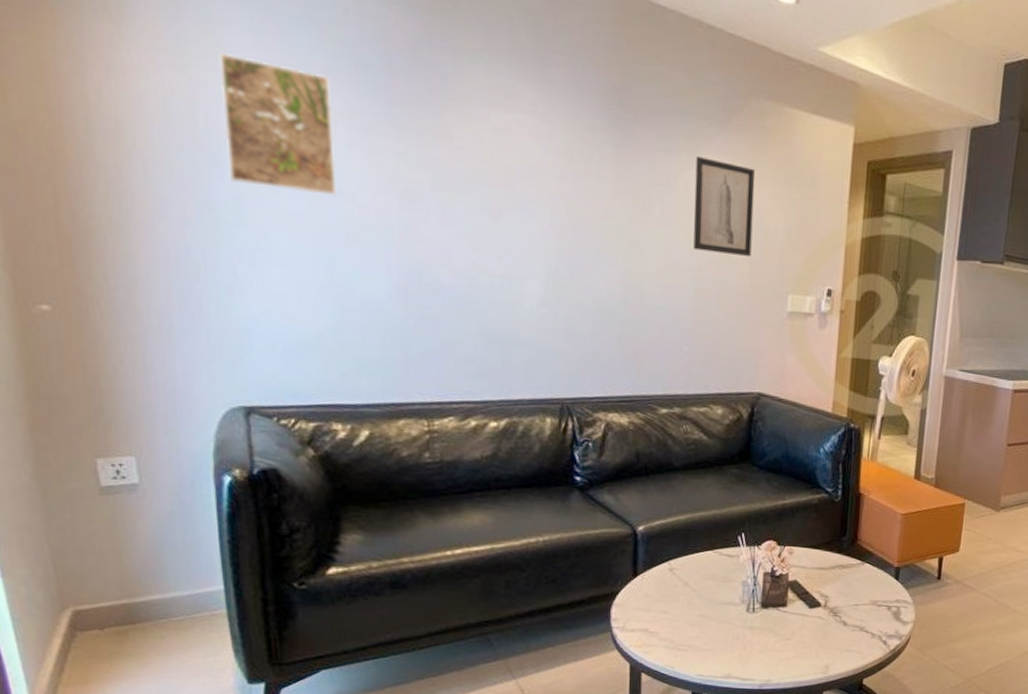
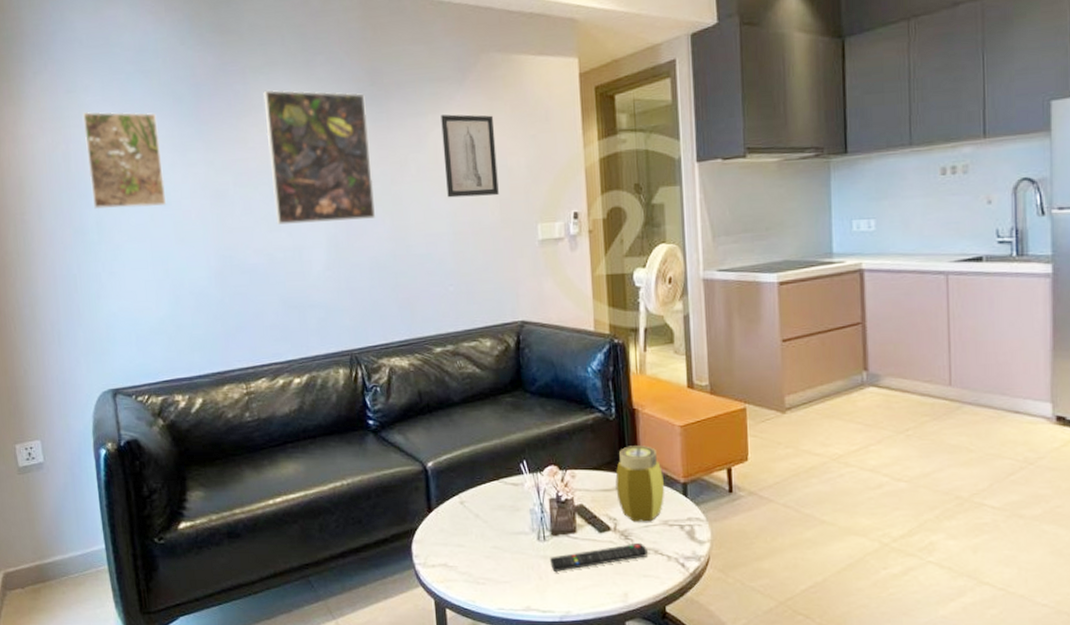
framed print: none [480,80,610,258] -> present [263,90,376,225]
remote control: none [756,619,854,643] -> present [550,542,648,572]
jar: none [831,528,879,601] -> present [615,445,665,522]

